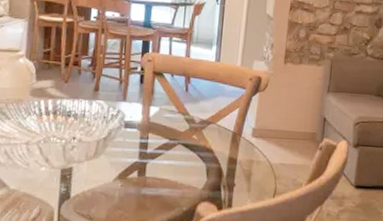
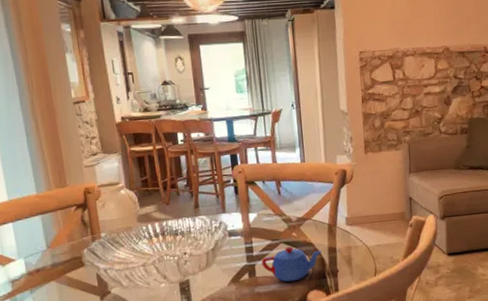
teapot: none [154,150,221,189] -> present [261,247,322,282]

